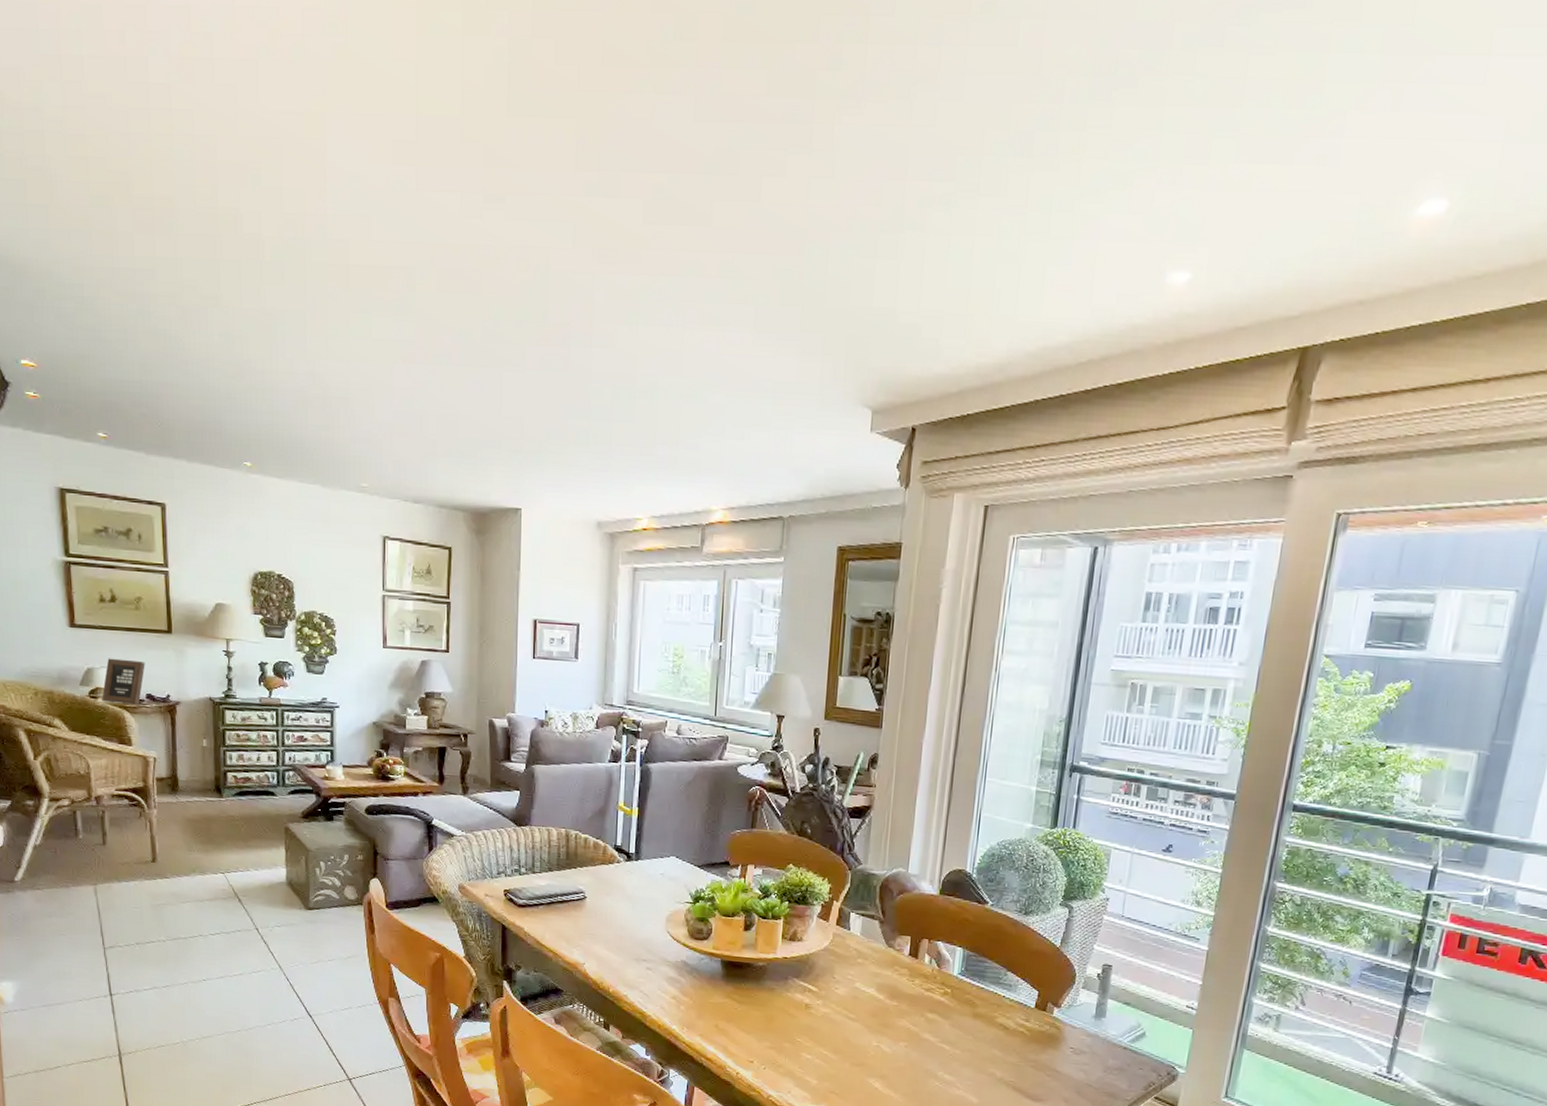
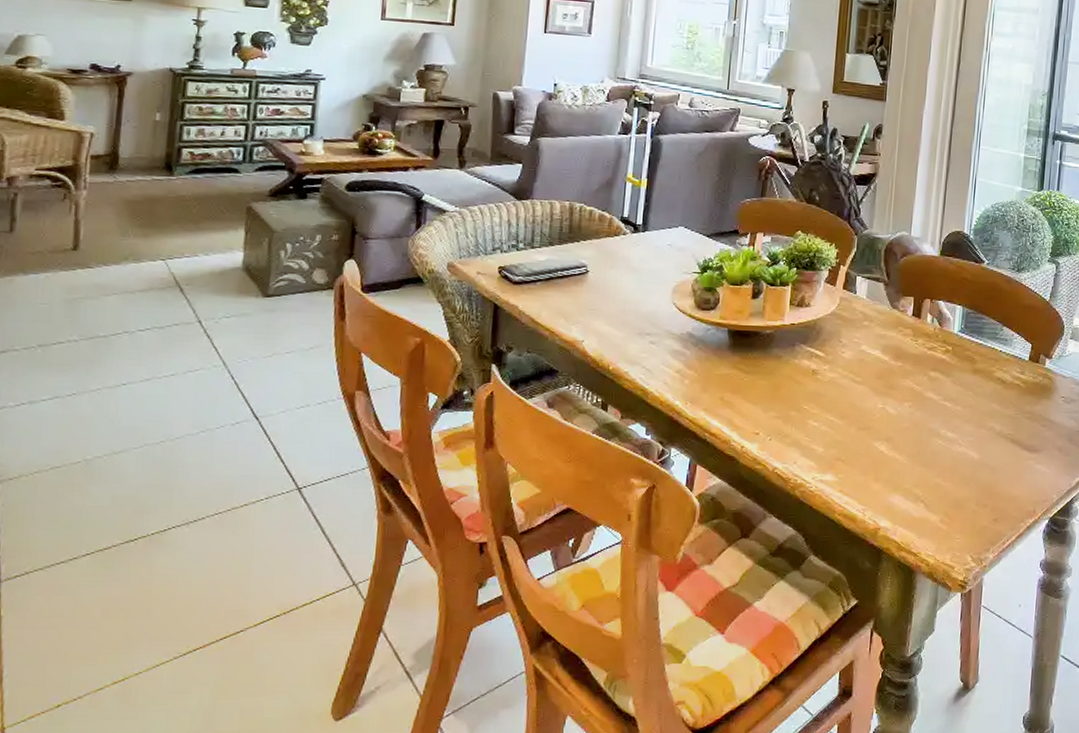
picture frame: present [102,658,145,706] -> none [32,25,94,77]

